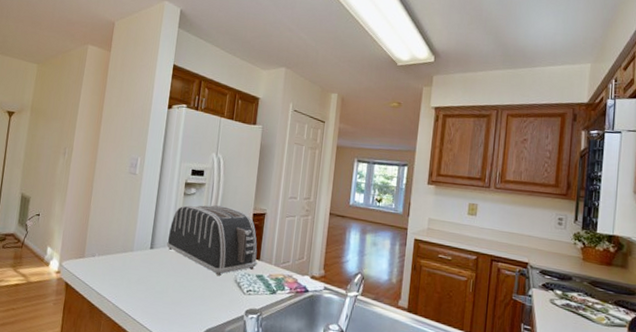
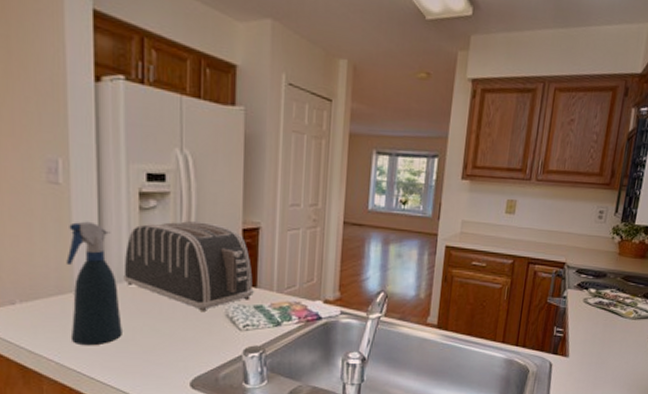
spray bottle: none [126,201,163,294] -> present [66,221,122,346]

